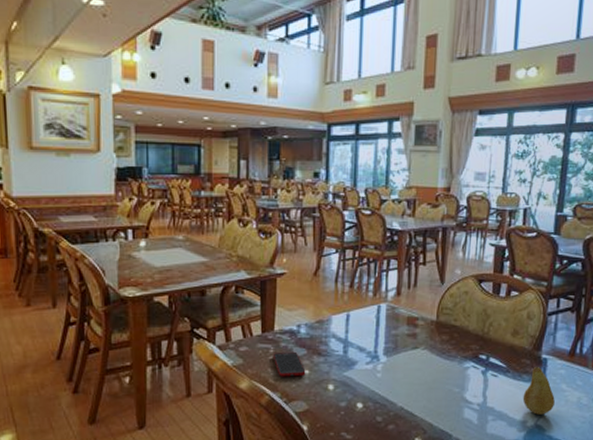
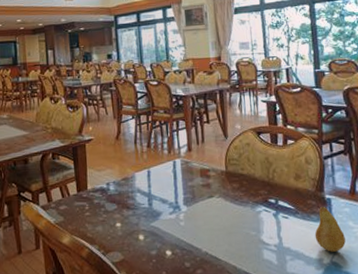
cell phone: present [272,351,306,377] -> none [88,207,118,231]

